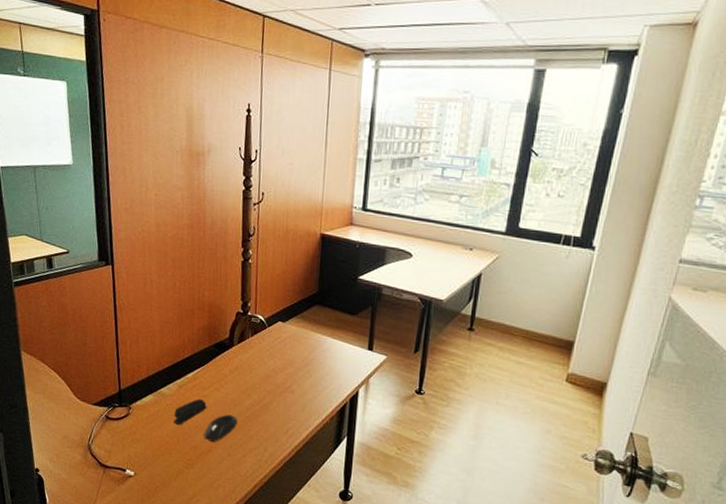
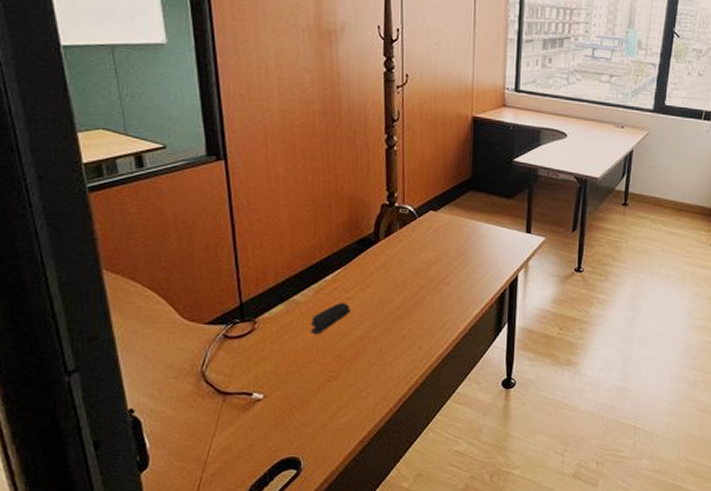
mouse: present [204,414,238,442] -> none [348,315,387,347]

